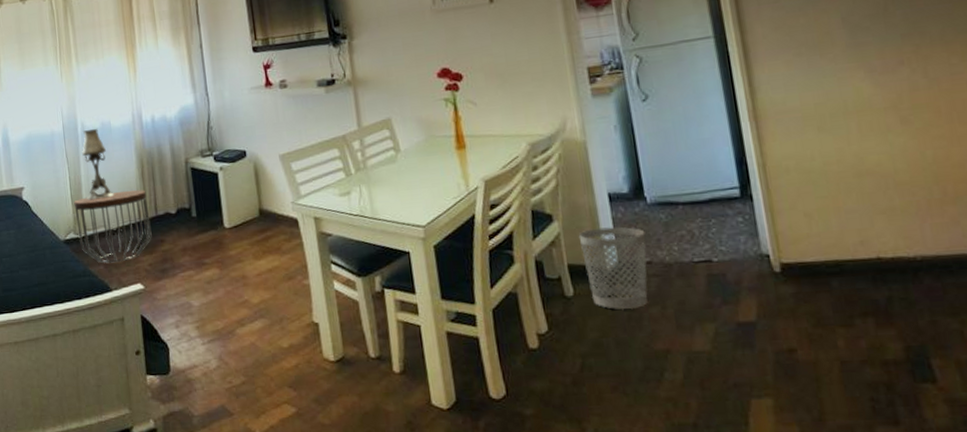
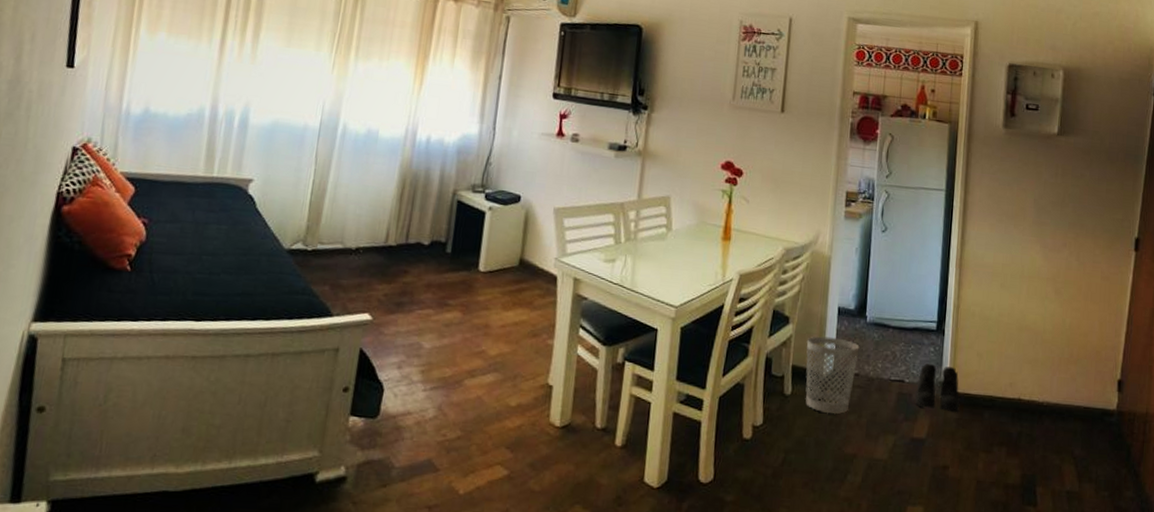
side table: present [74,190,152,264] -> none [307,206,401,286]
table lamp: present [82,128,114,200] -> none [329,133,367,213]
boots: none [730,235,796,287] -> present [915,362,961,413]

